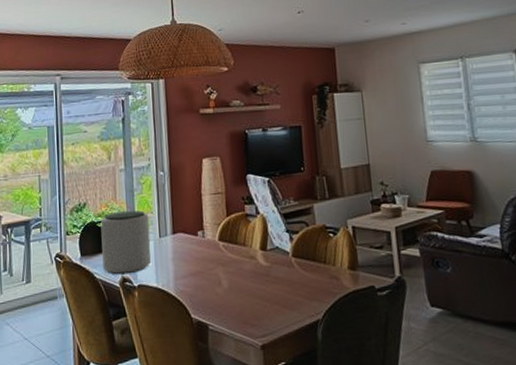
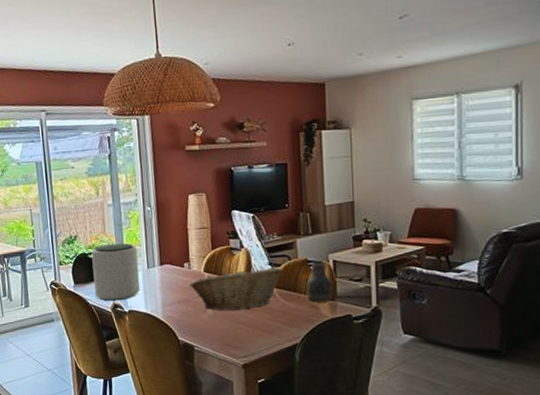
fruit basket: none [203,234,300,284] -> present [189,267,282,311]
pitcher: none [326,227,354,273] -> present [306,261,333,303]

